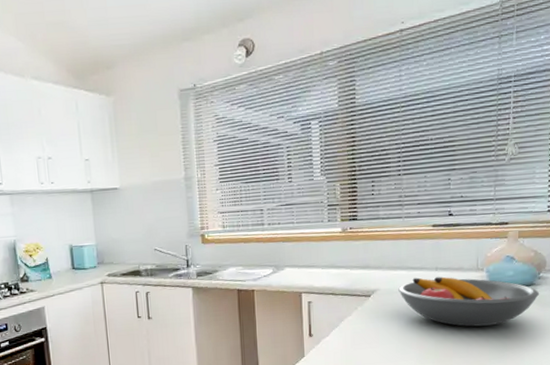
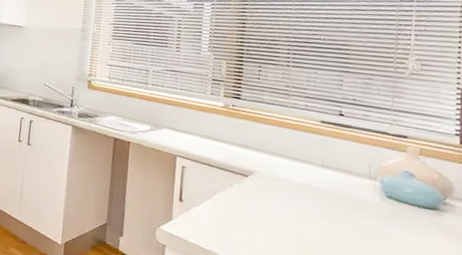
fruit bowl: present [398,276,540,327] -> none [279,169,446,243]

